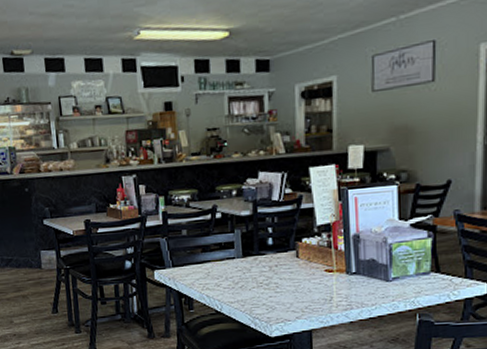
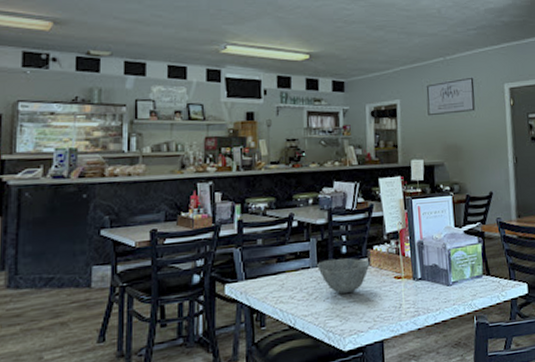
bowl: none [242,249,298,285] -> present [317,258,370,295]

